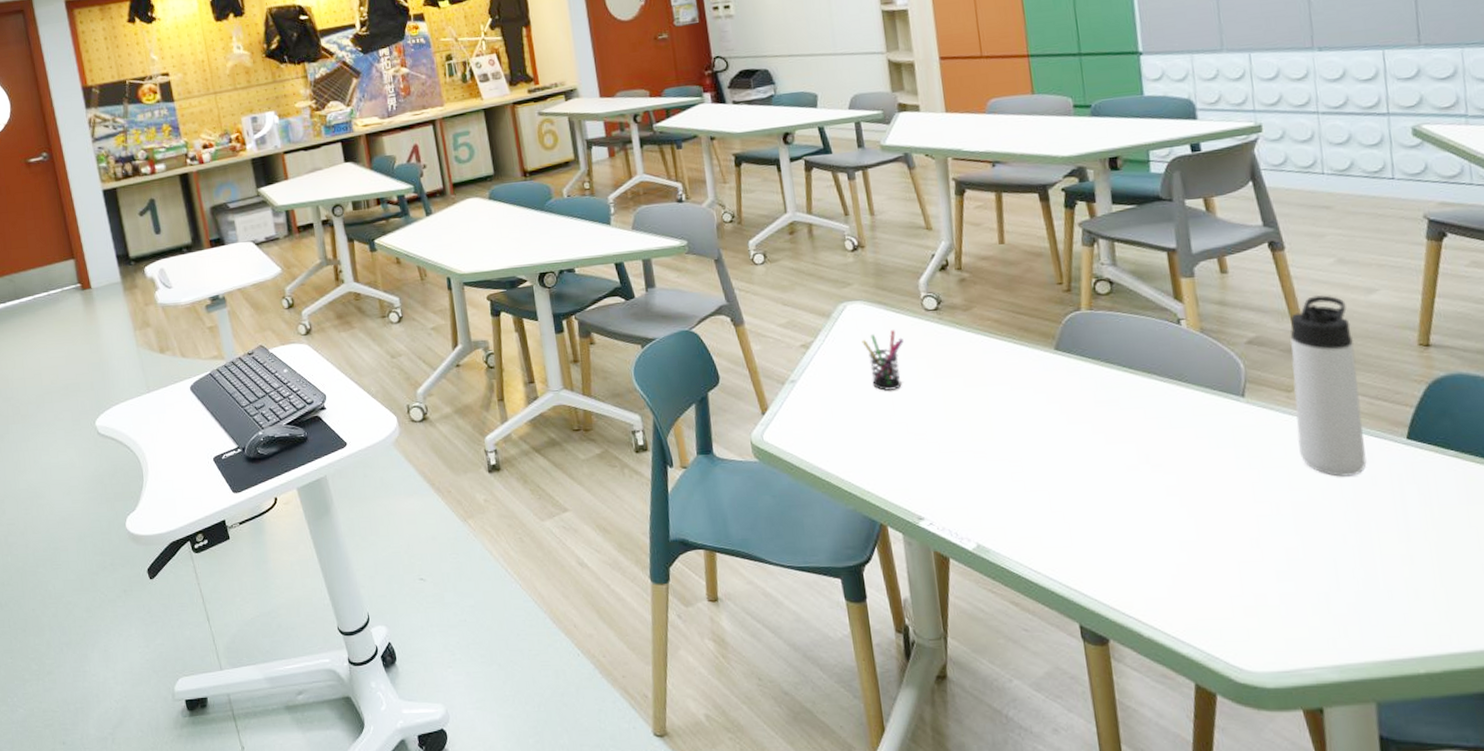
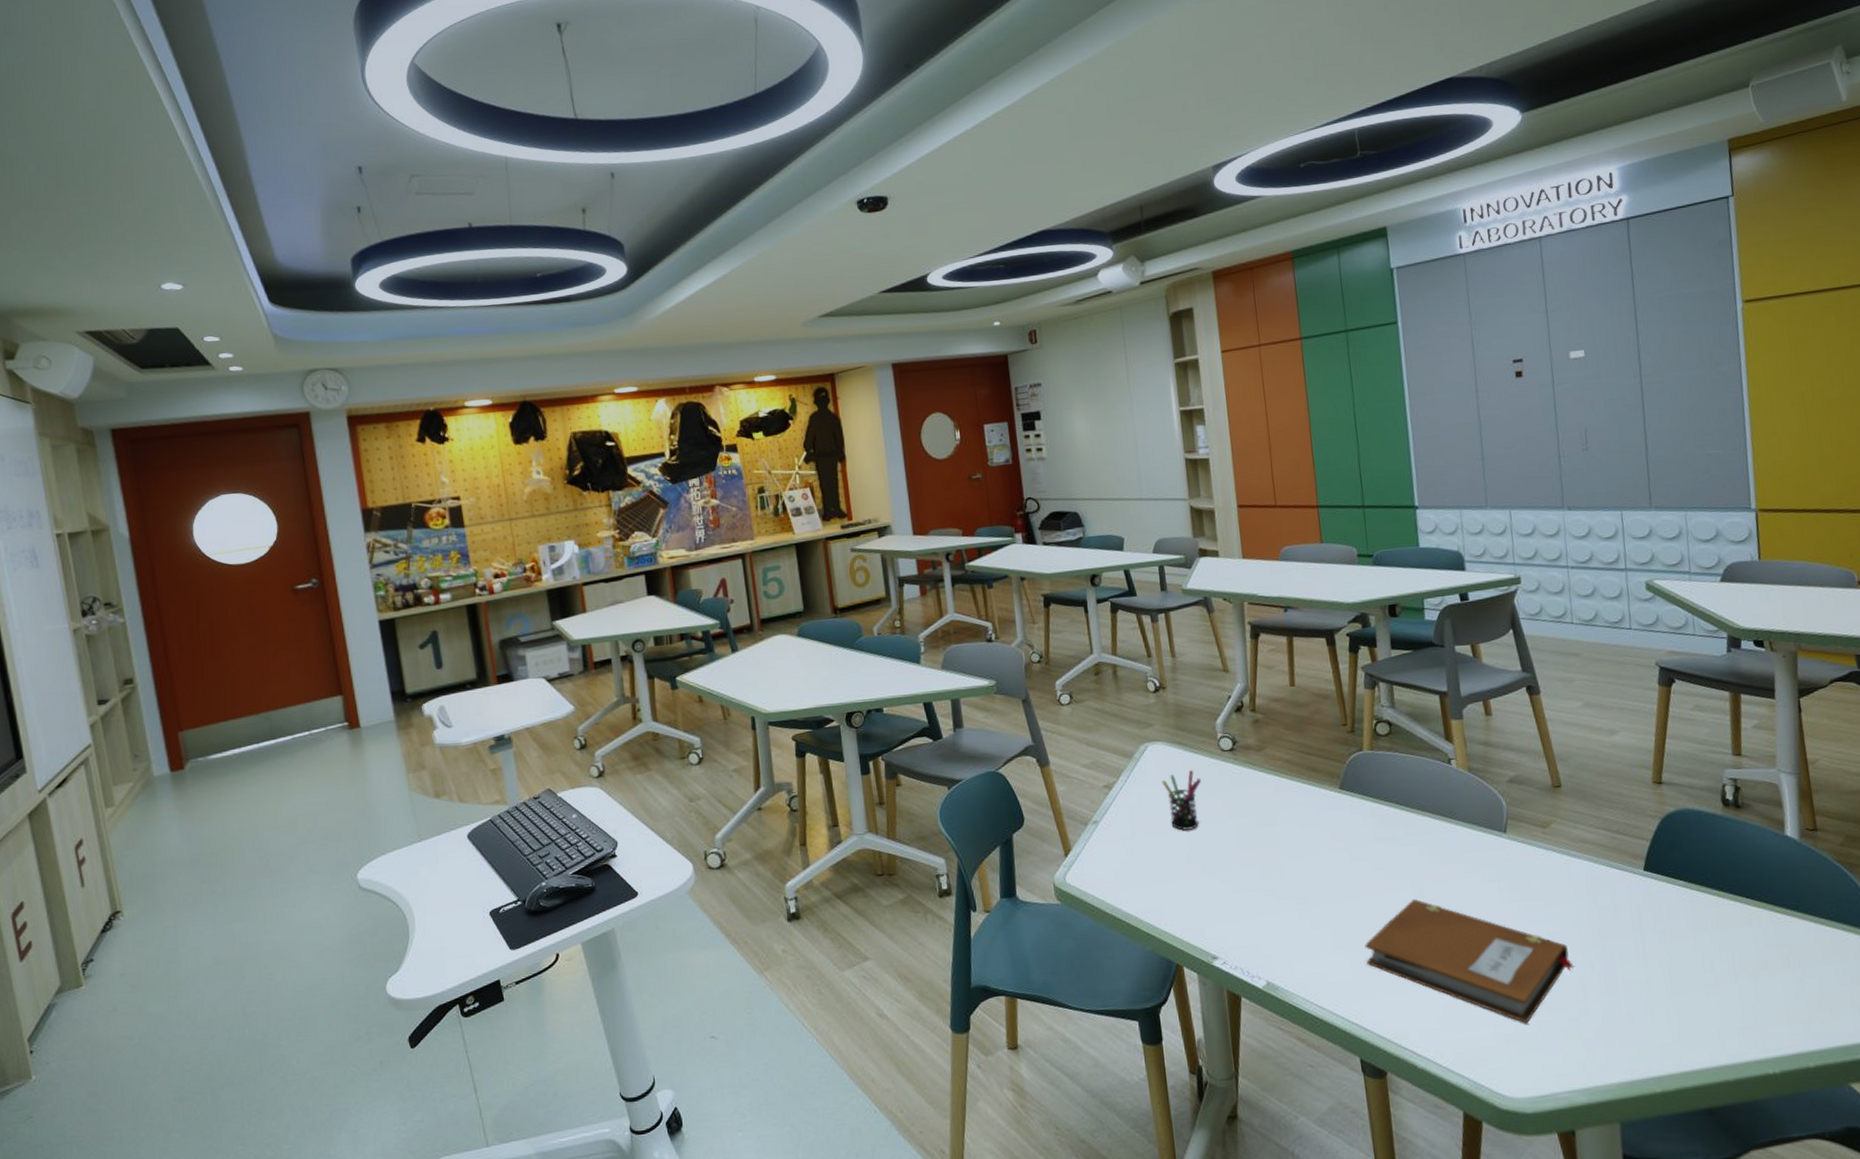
notebook: none [1083,463,1323,597] -> present [1364,898,1574,1024]
thermos bottle: present [1289,295,1367,477] -> none [1544,736,1611,907]

